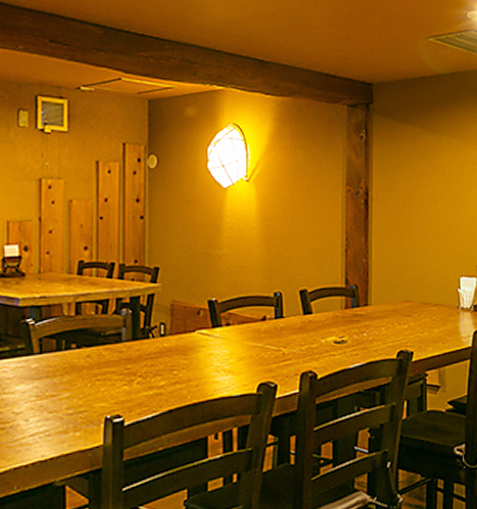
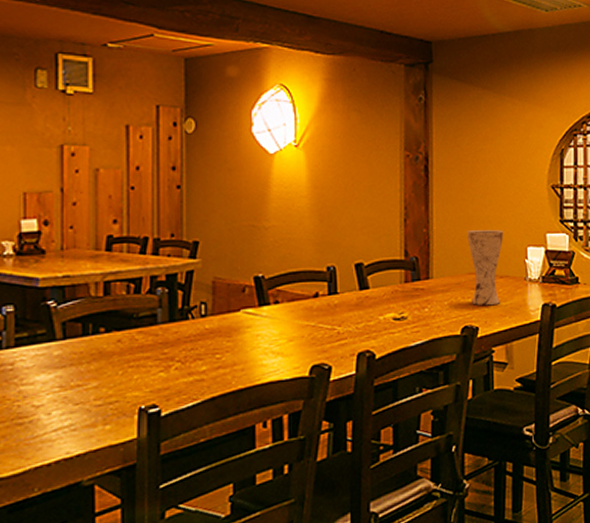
vase: none [404,261,438,332] -> present [468,230,504,306]

